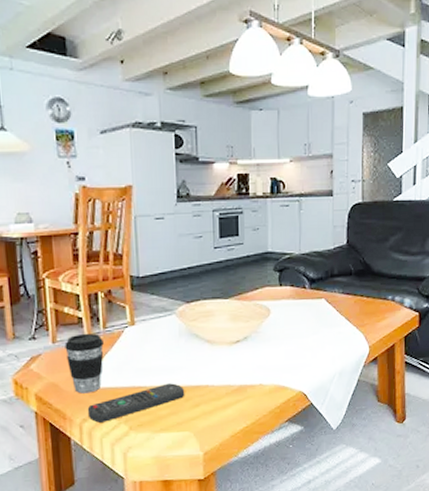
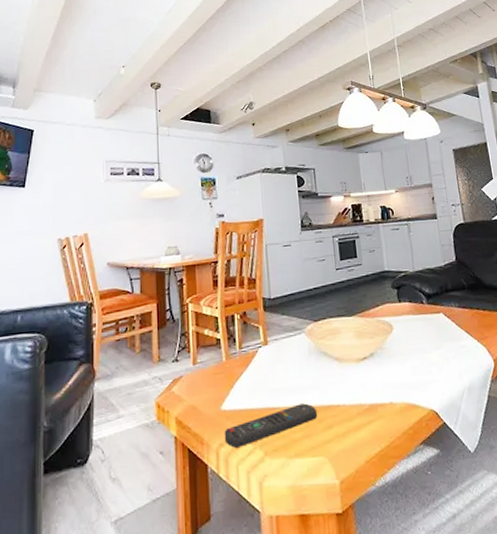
coffee cup: present [64,333,104,394] -> none [204,353,240,417]

